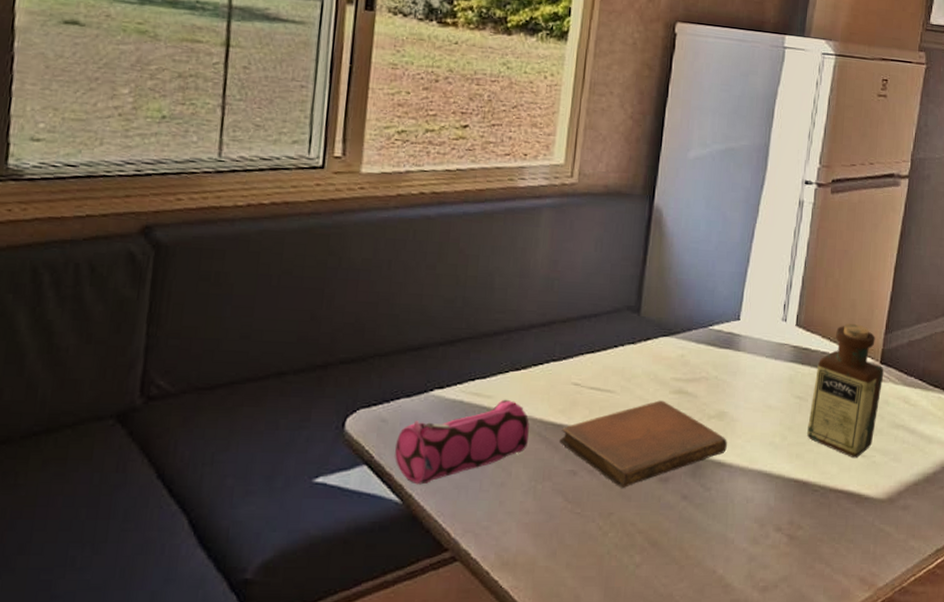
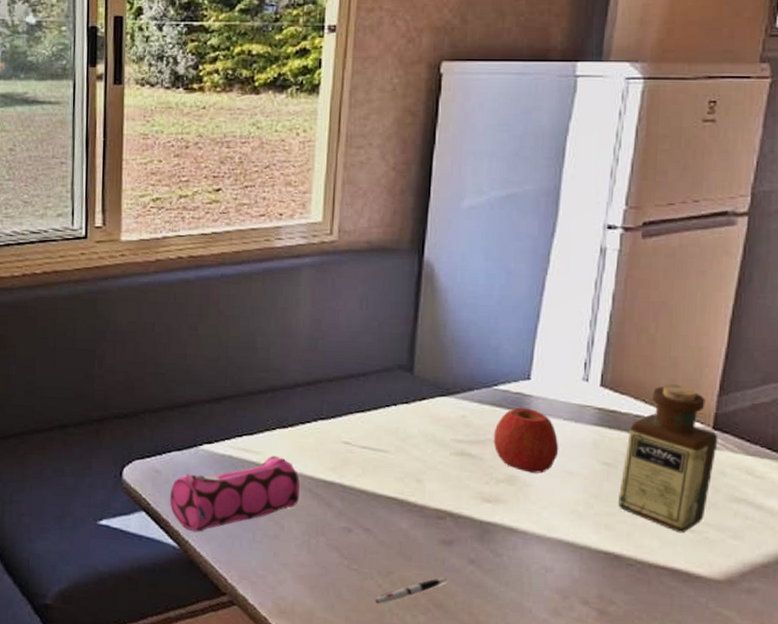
notebook: present [560,400,727,488] -> none [332,462,520,548]
pen: none [595,515,662,548] -> present [375,578,447,605]
apple: none [707,346,762,408] -> present [493,407,559,473]

